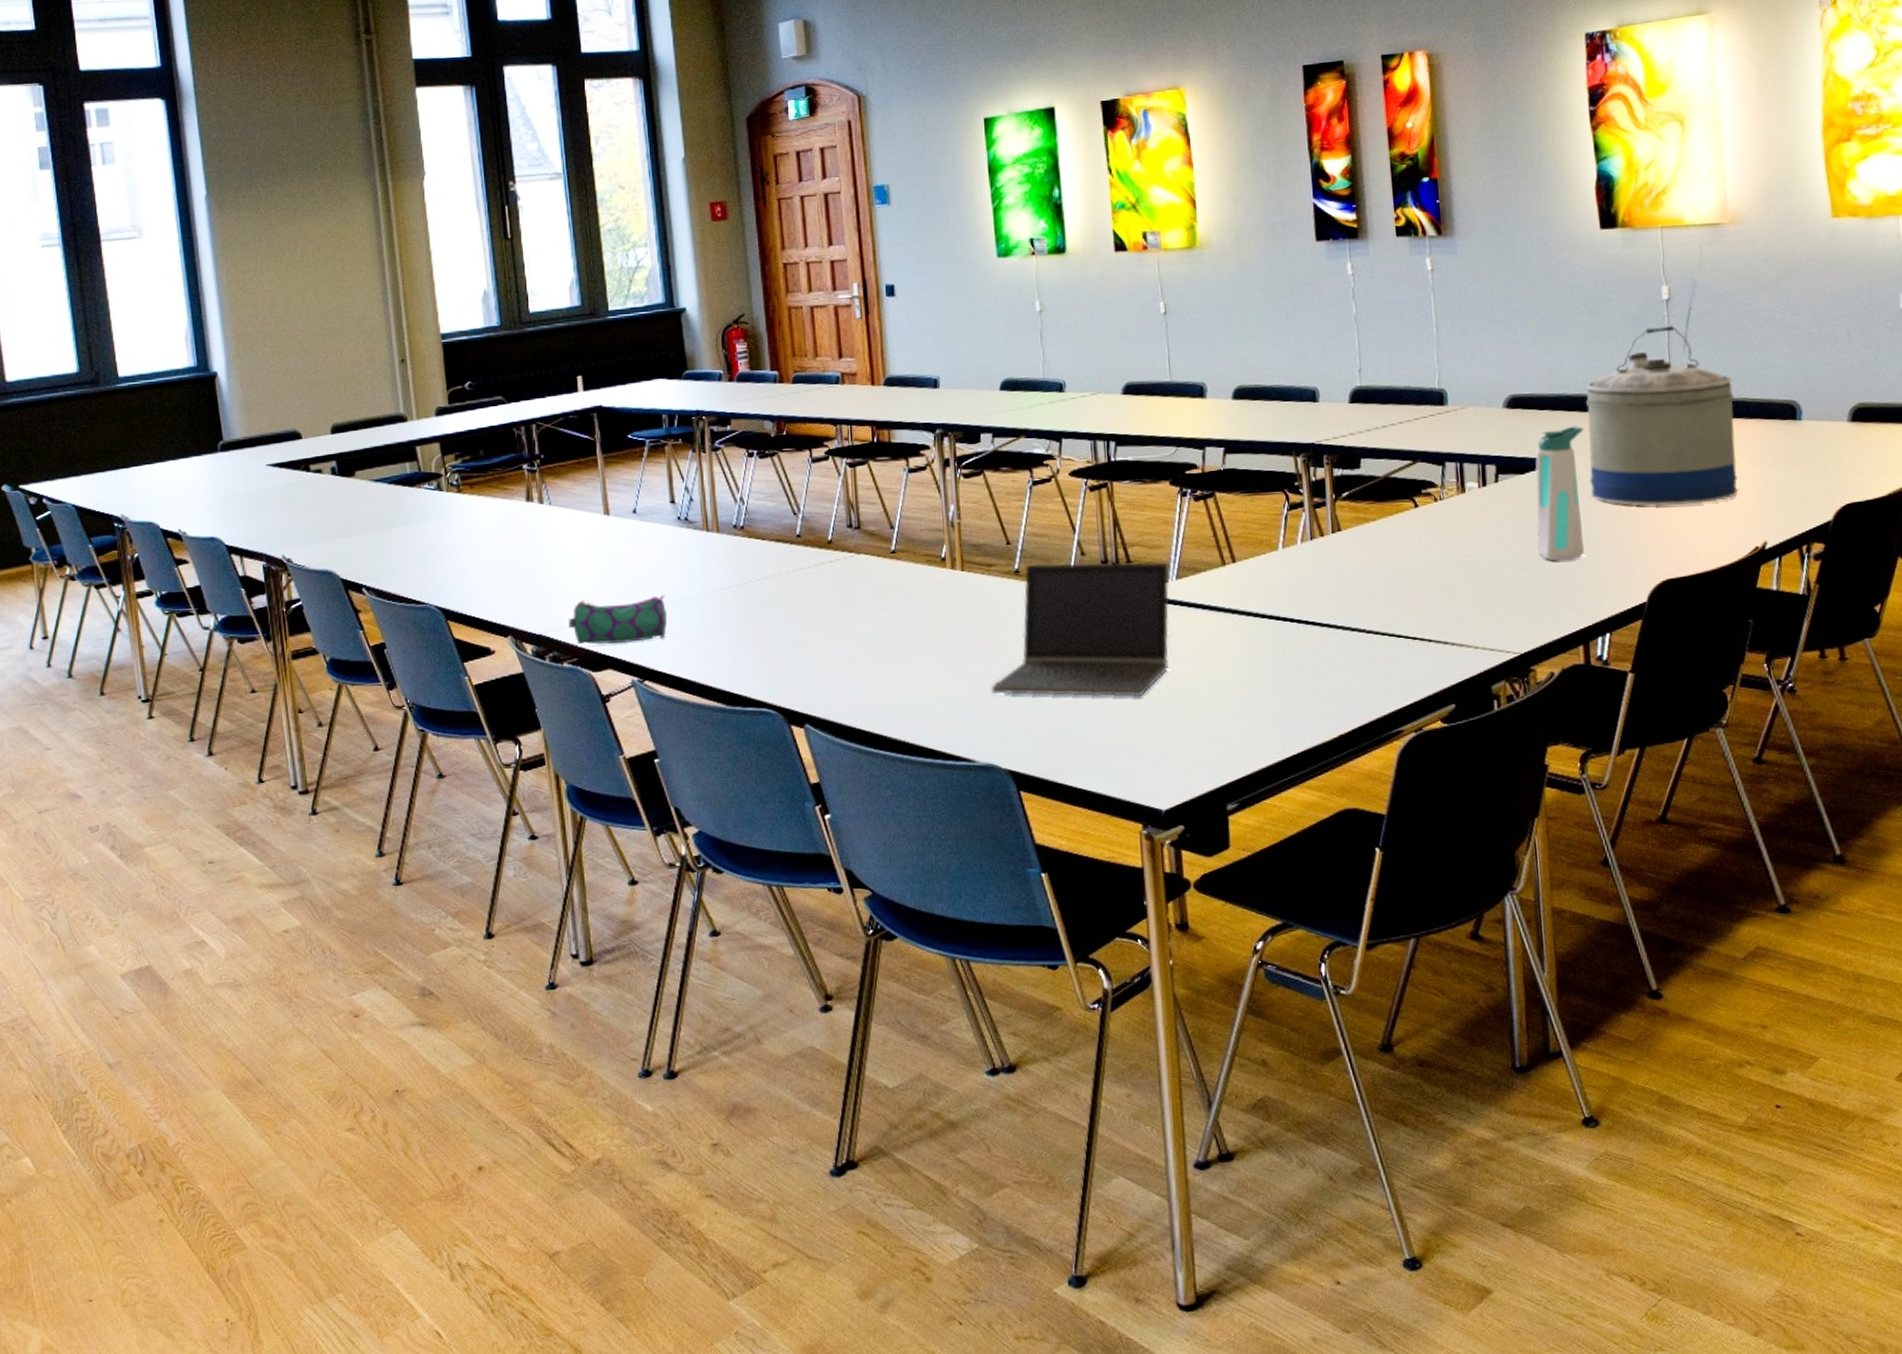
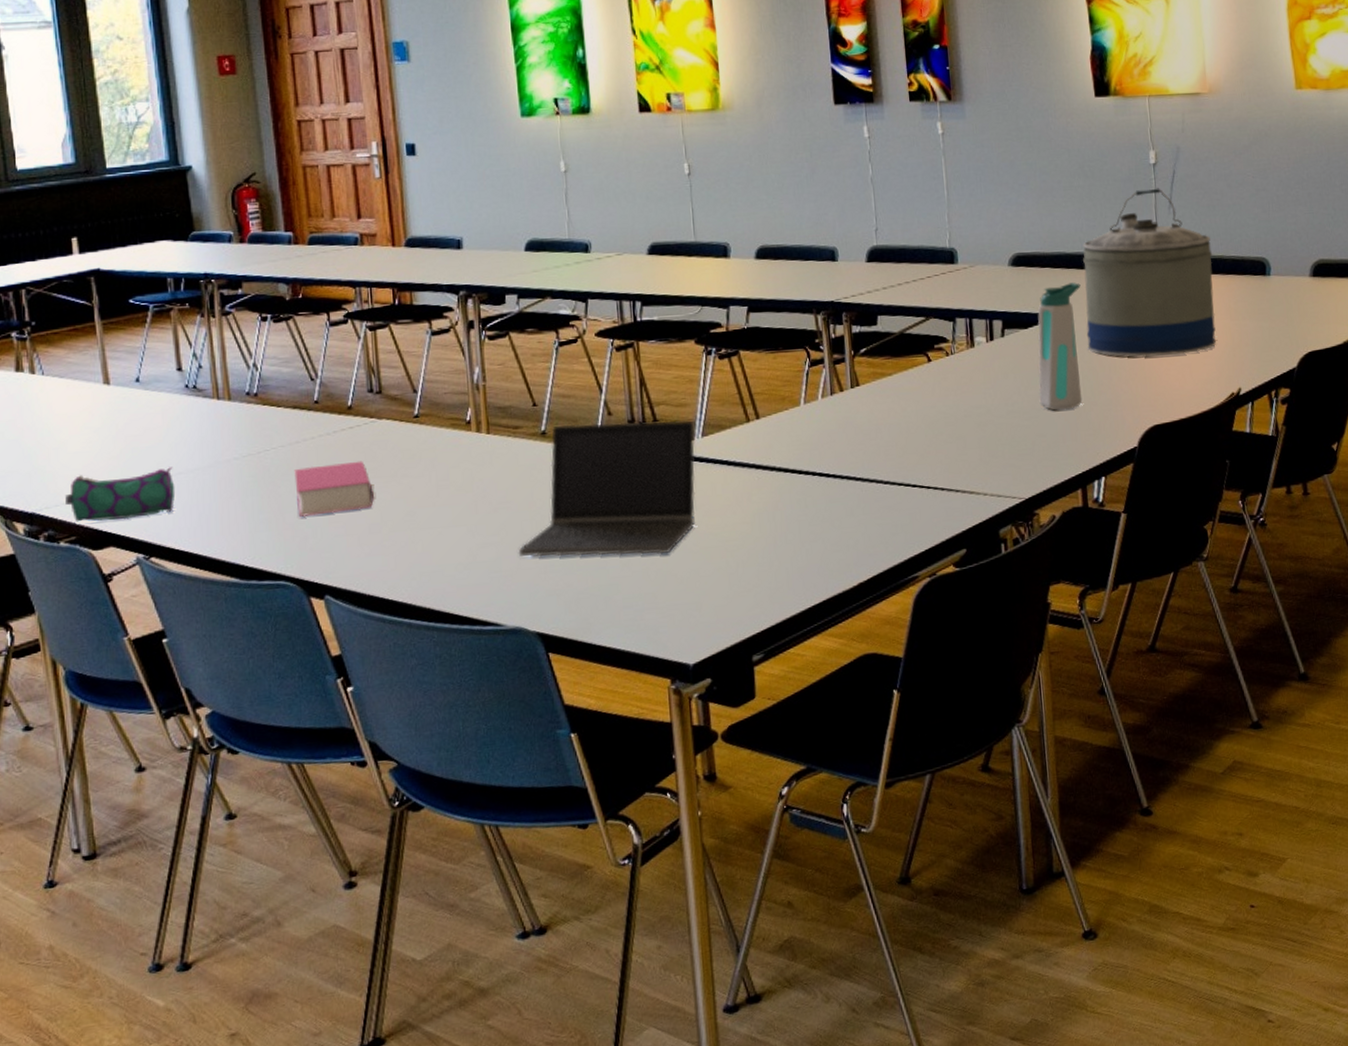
book: none [777,594,853,647] -> present [294,460,375,517]

